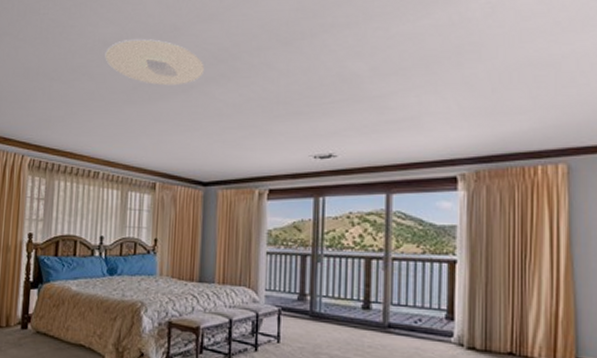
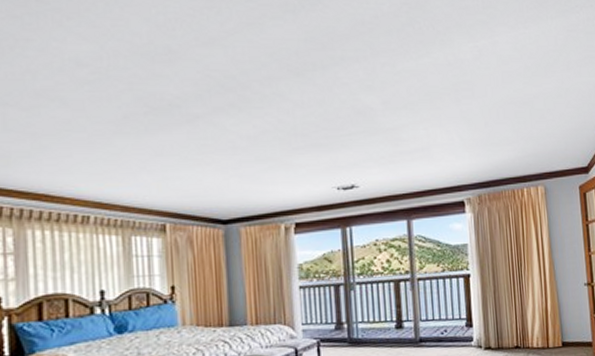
ceiling light: present [105,38,205,86] -> none [80,59,211,115]

